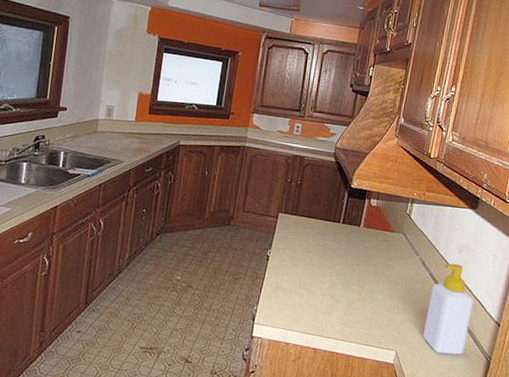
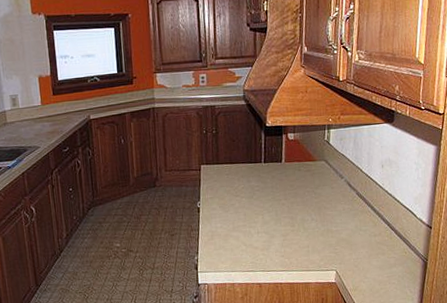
soap bottle: present [423,263,473,355] -> none [359,178,403,264]

